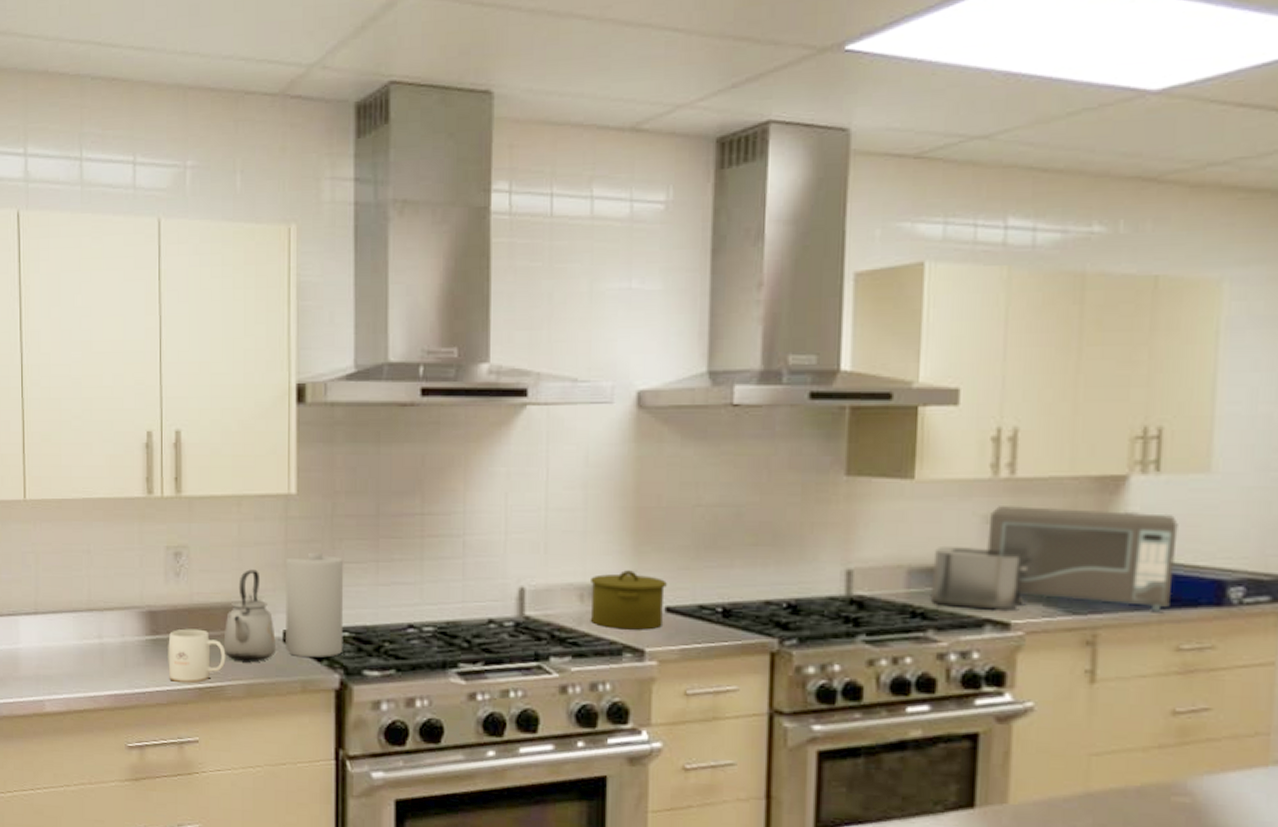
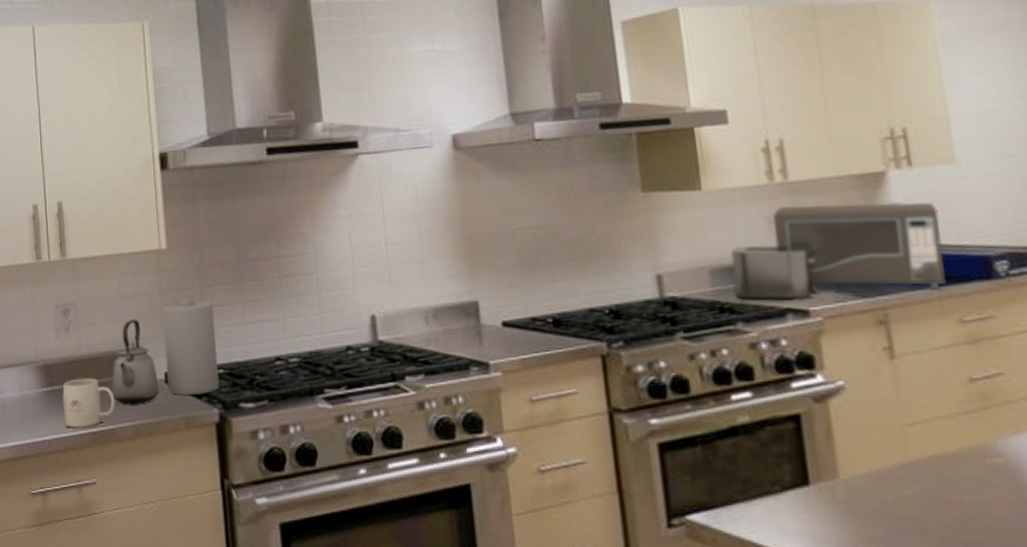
cooking pot: present [589,570,667,630] -> none [431,292,501,346]

